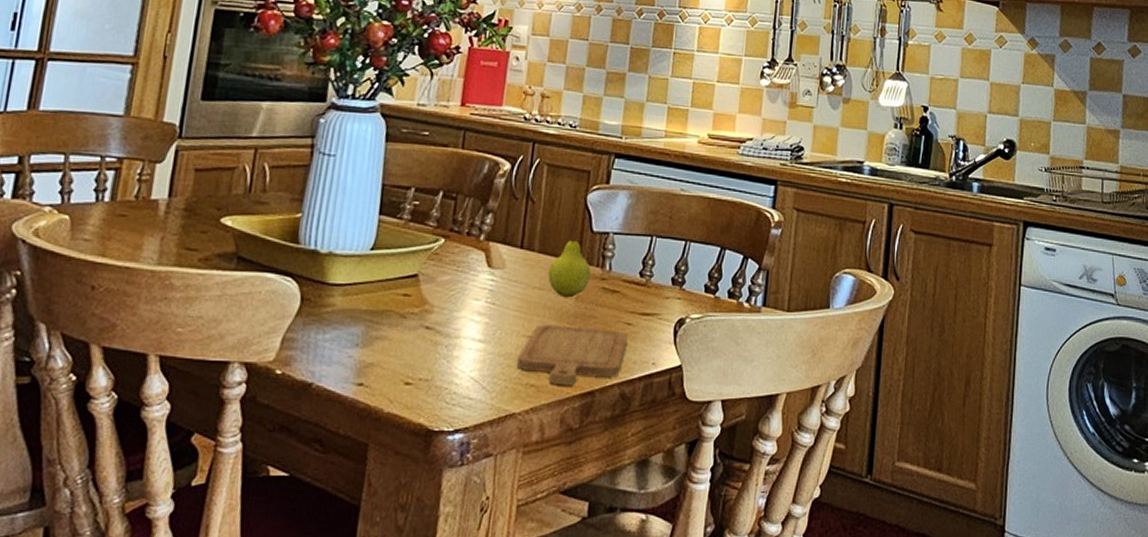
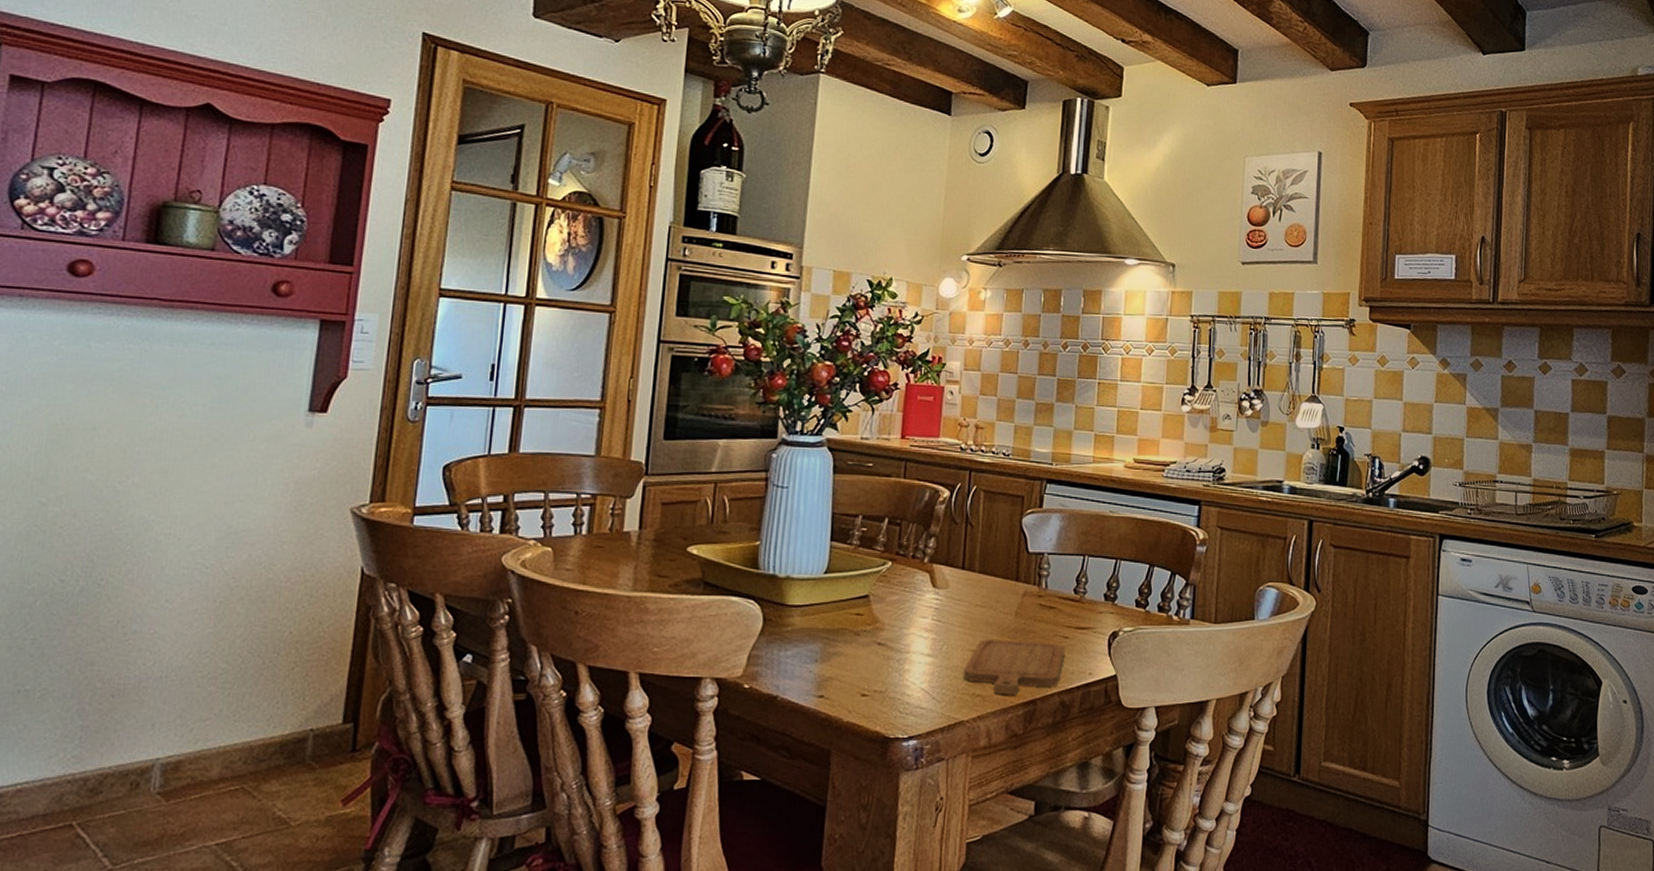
fruit: present [548,221,591,298] -> none [988,543,1028,615]

